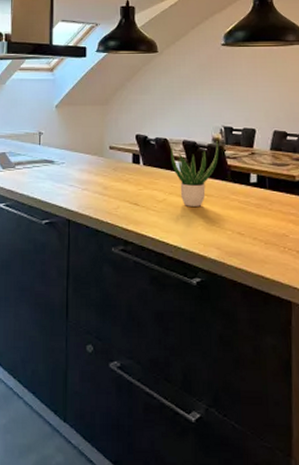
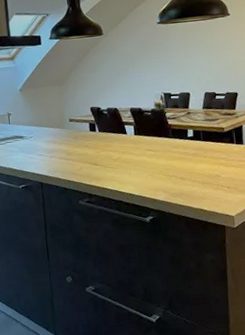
potted plant: present [170,141,219,206] -> none [120,106,161,161]

